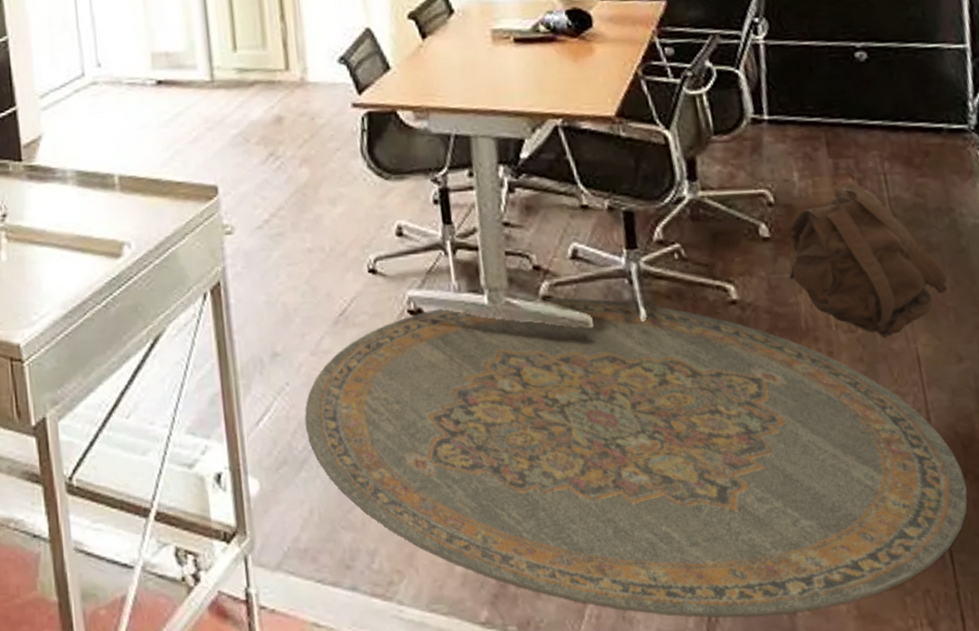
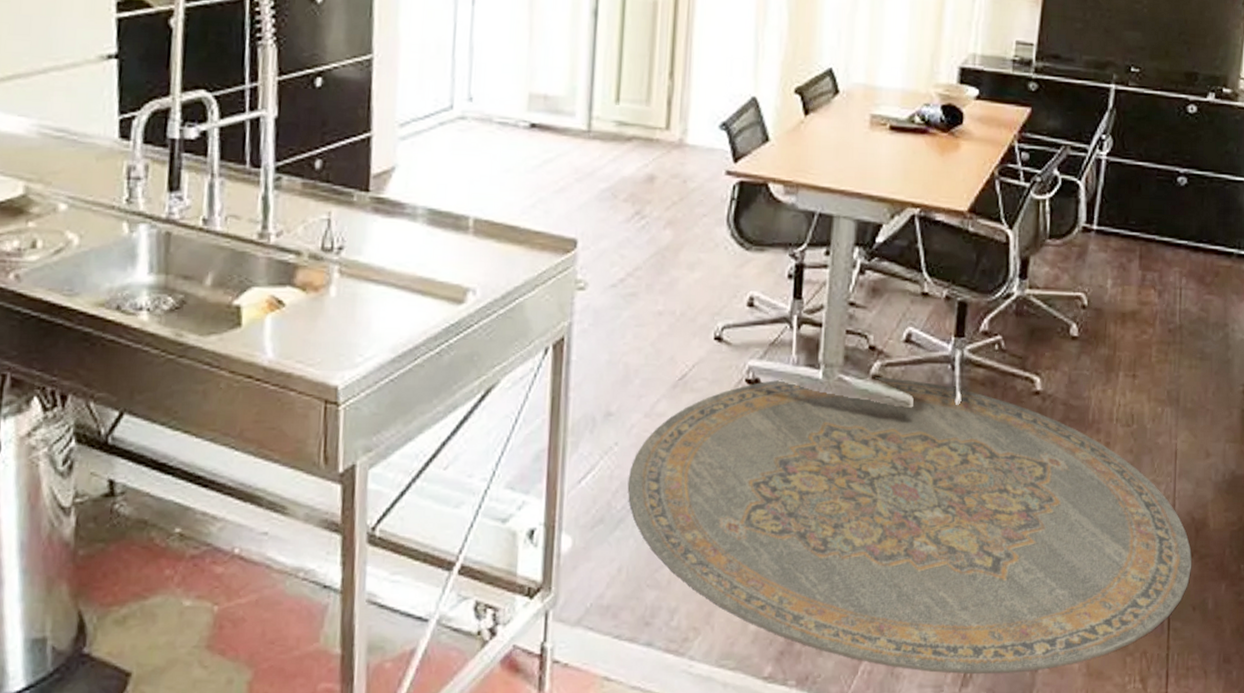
backpack: present [787,184,948,338] -> none [1087,294,1211,433]

